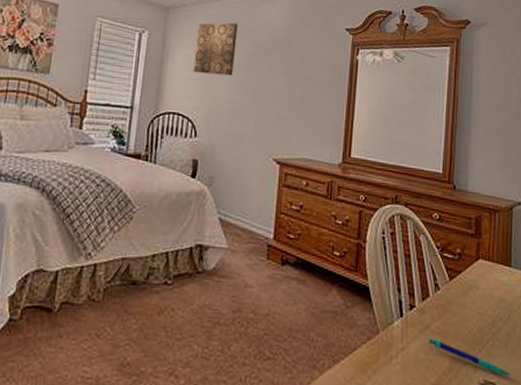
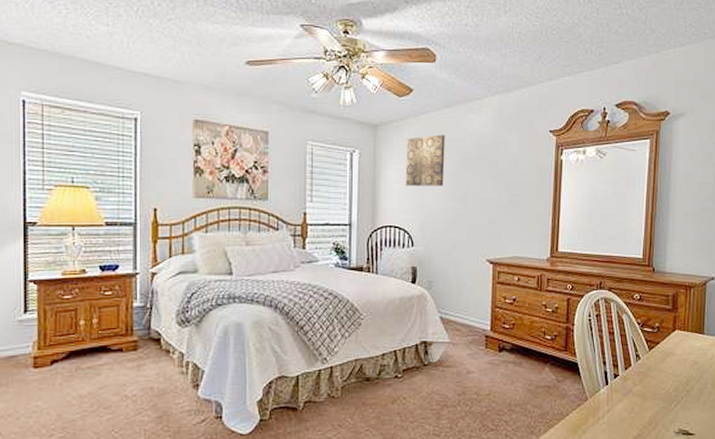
pen: present [429,337,512,377] -> none [631,399,703,425]

